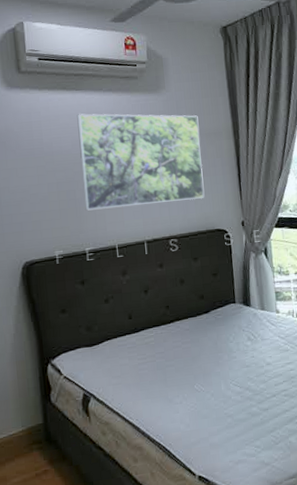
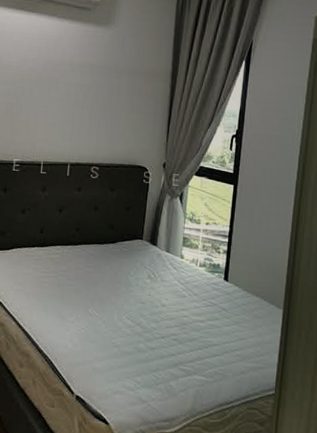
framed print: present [77,113,205,211] -> none [20,34,141,134]

